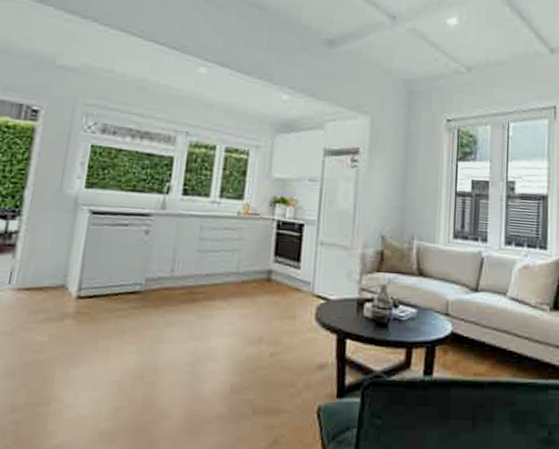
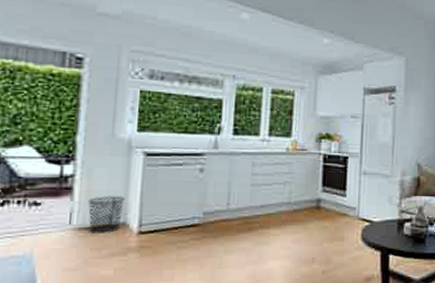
waste bin: none [26,255,67,296] -> present [87,196,125,233]

